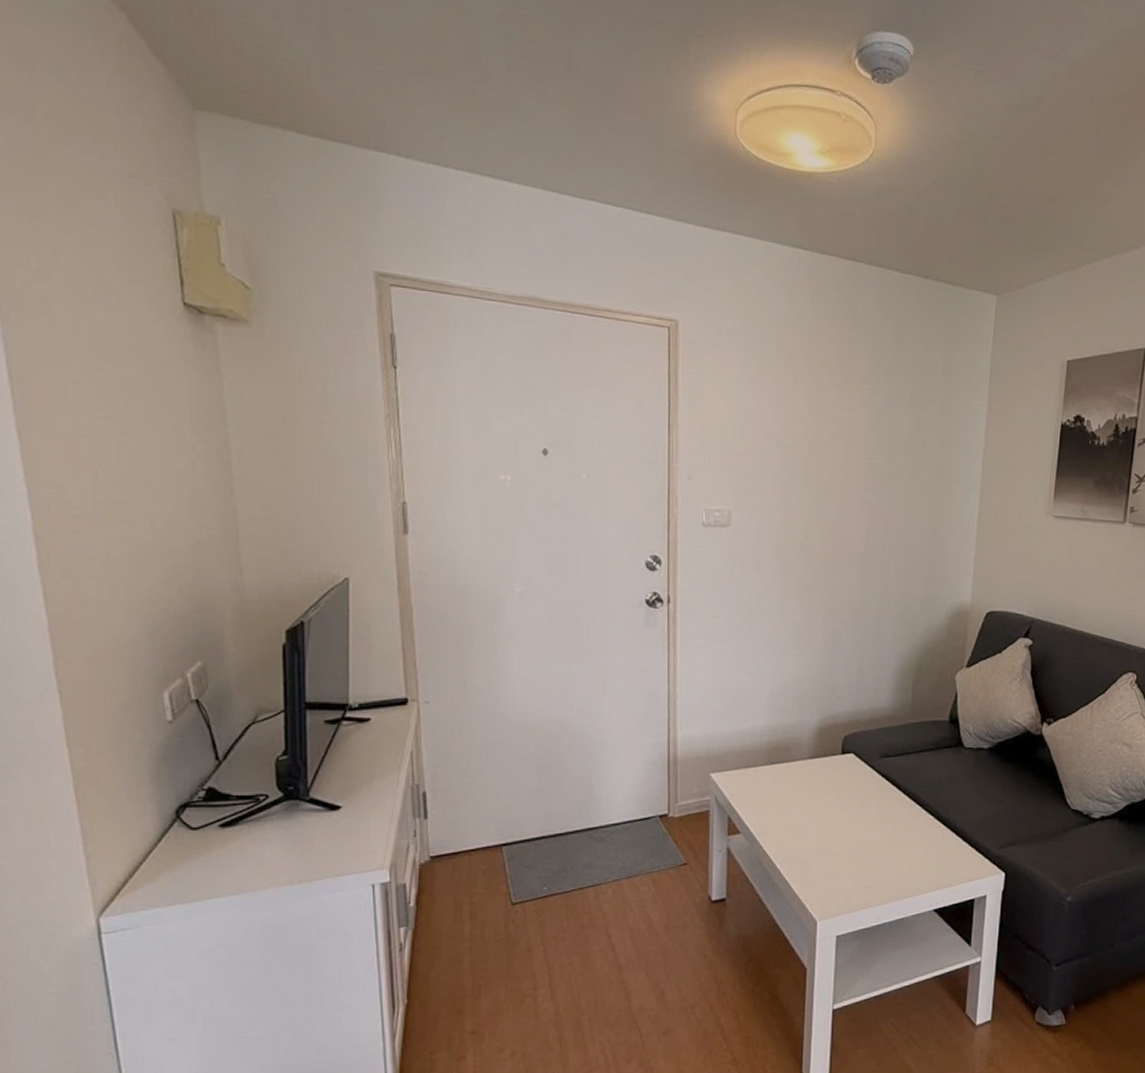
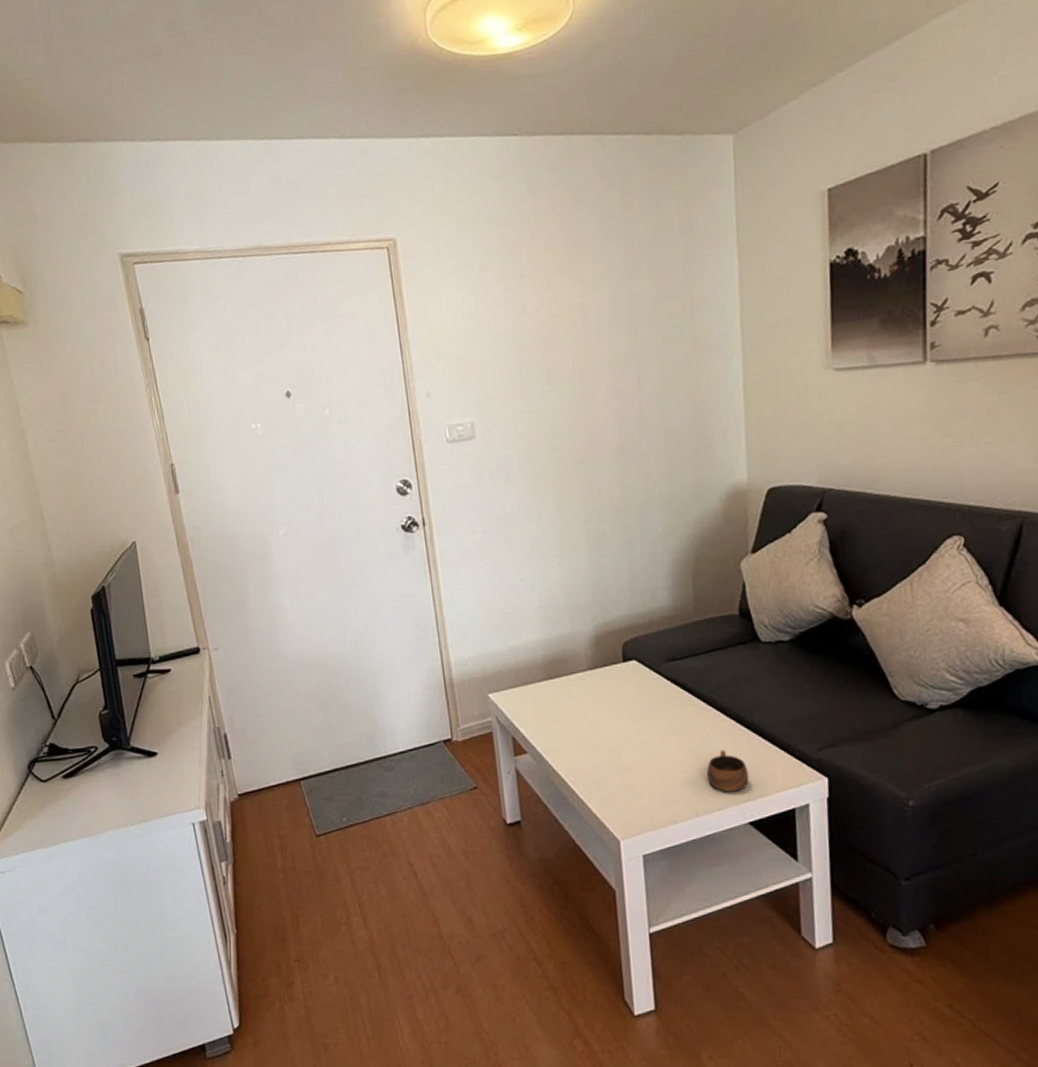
cup: none [903,842,939,881] -> present [707,749,749,792]

